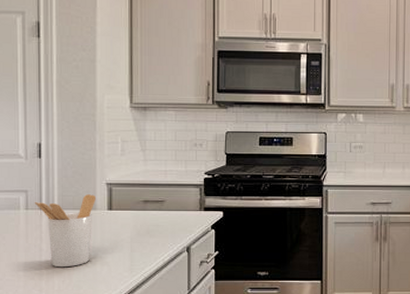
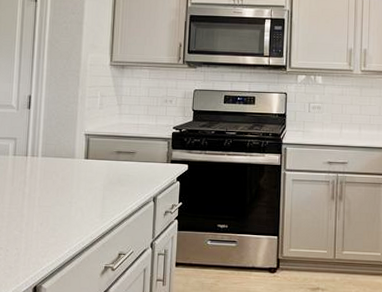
utensil holder: present [34,194,97,268] -> none [21,144,76,211]

